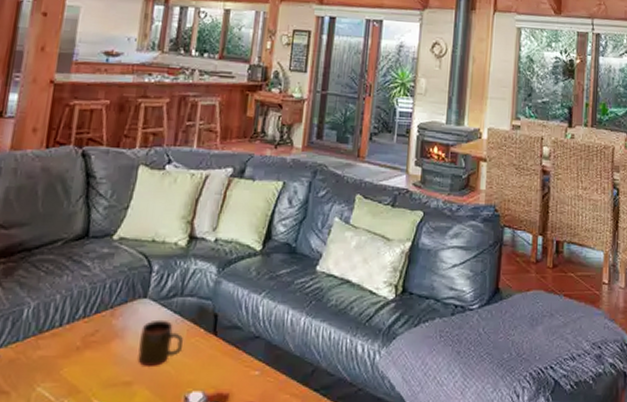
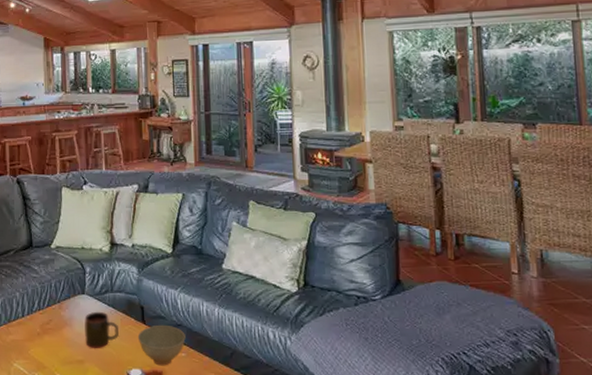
bowl: none [204,336,263,387] -> present [137,324,186,366]

